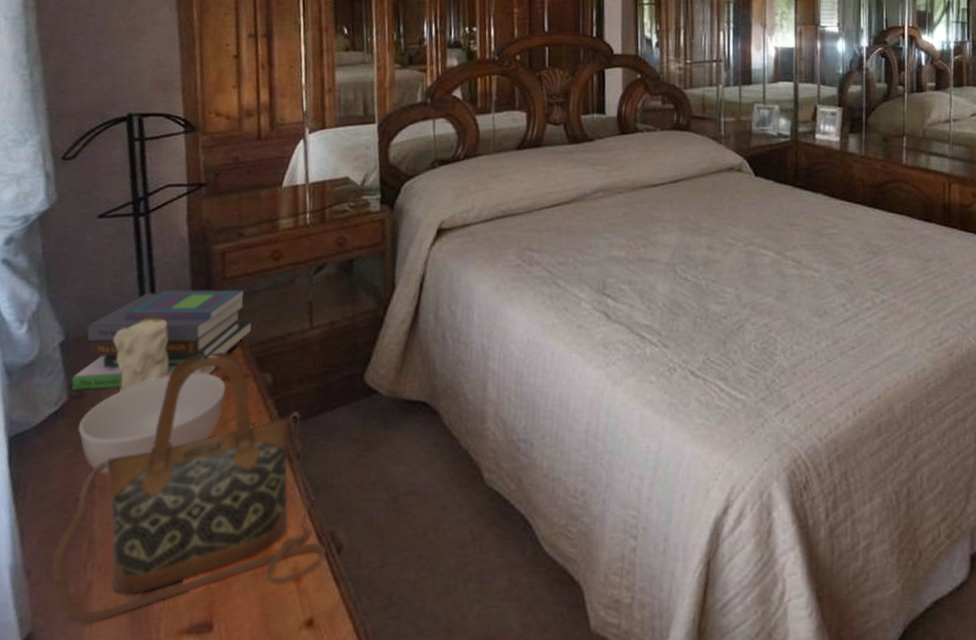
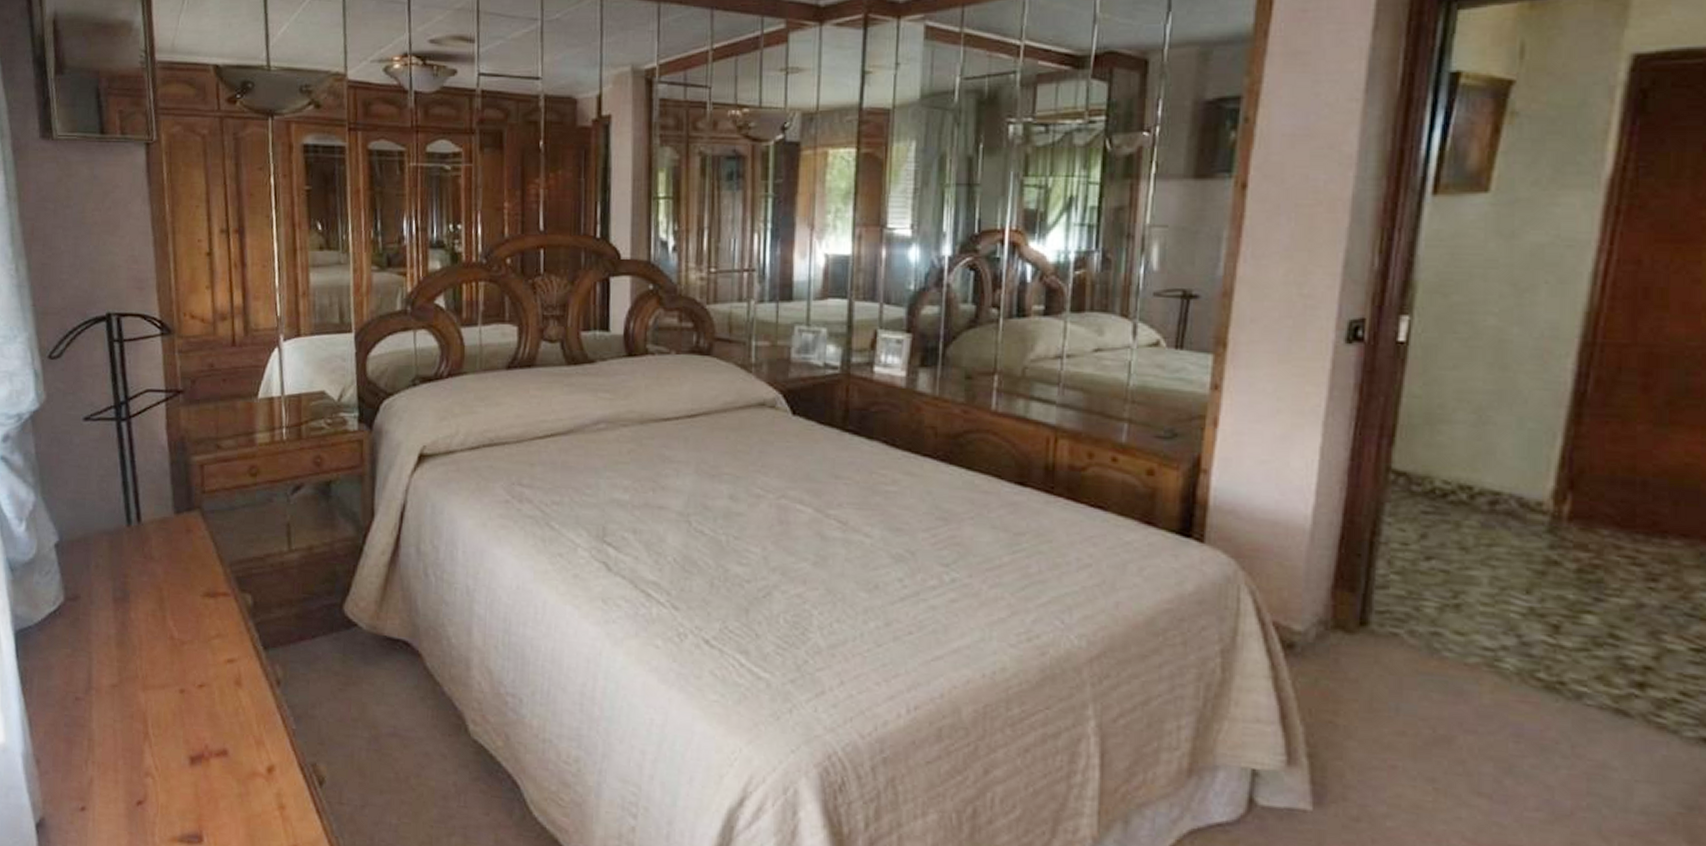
handbag: present [51,352,327,624] -> none [57,567,309,818]
books: present [71,289,252,390] -> none [67,499,232,594]
bowl: present [77,373,226,476] -> none [74,586,209,679]
candle: present [112,319,169,392] -> none [102,528,155,598]

